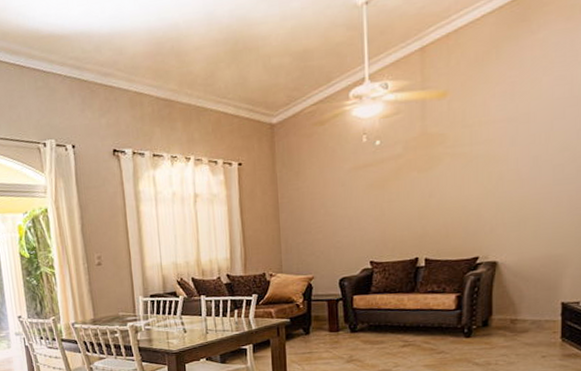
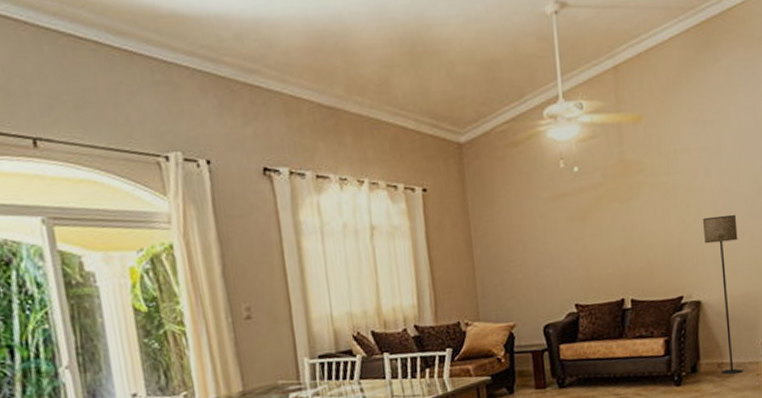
floor lamp: none [504,181,542,331] -> present [702,214,743,375]

